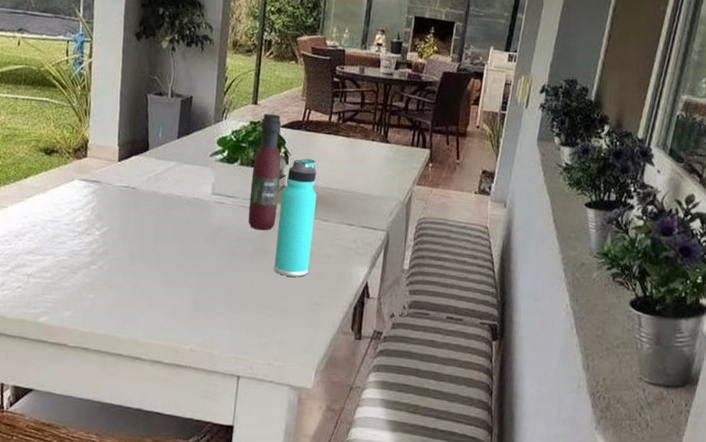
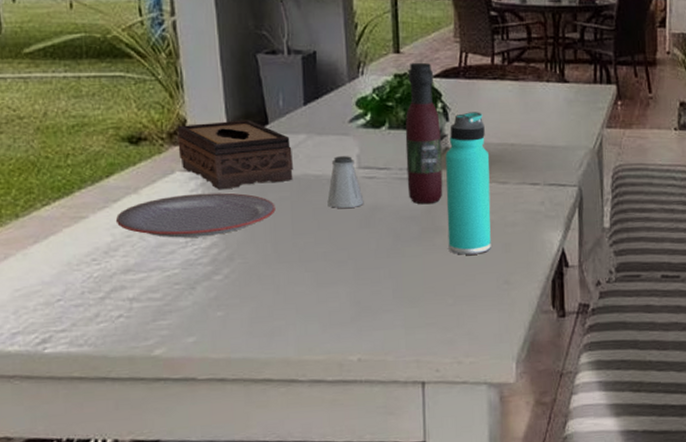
plate: none [26,198,145,234] -> present [115,192,276,238]
tissue box: none [79,144,164,199] -> present [177,120,293,190]
saltshaker: none [184,182,213,226] -> present [327,156,364,208]

